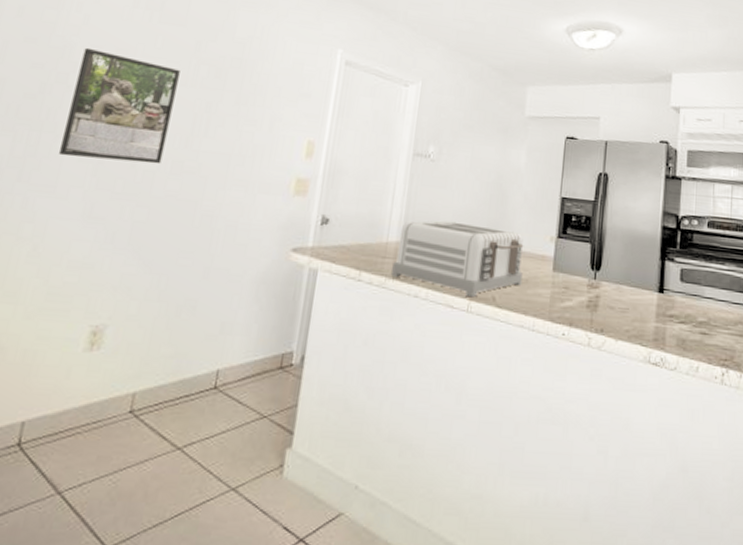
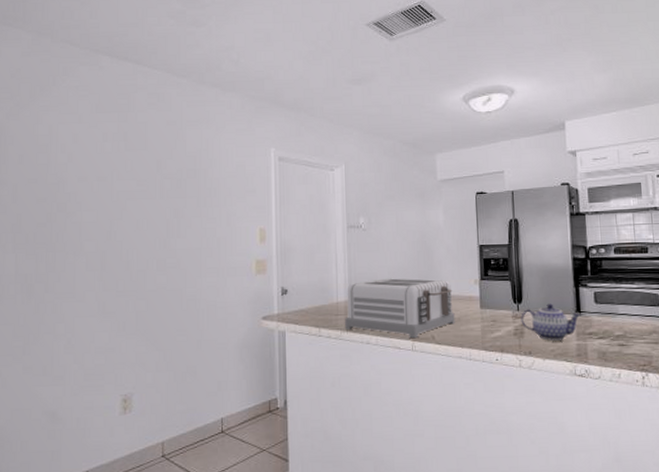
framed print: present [58,47,180,164] -> none [71,180,149,268]
teapot: none [596,275,664,320] -> present [521,303,581,341]

